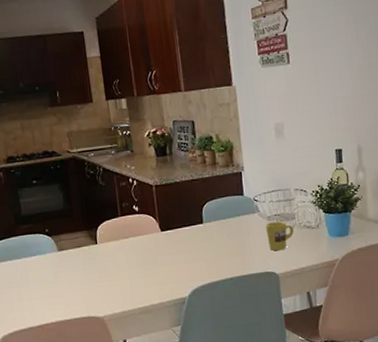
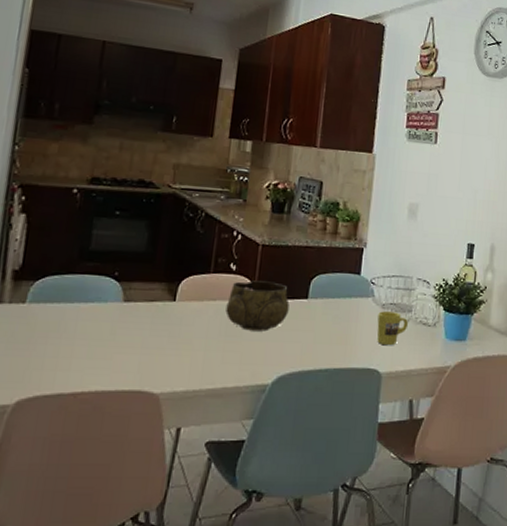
decorative bowl: none [138,214,190,258] -> present [225,280,290,332]

